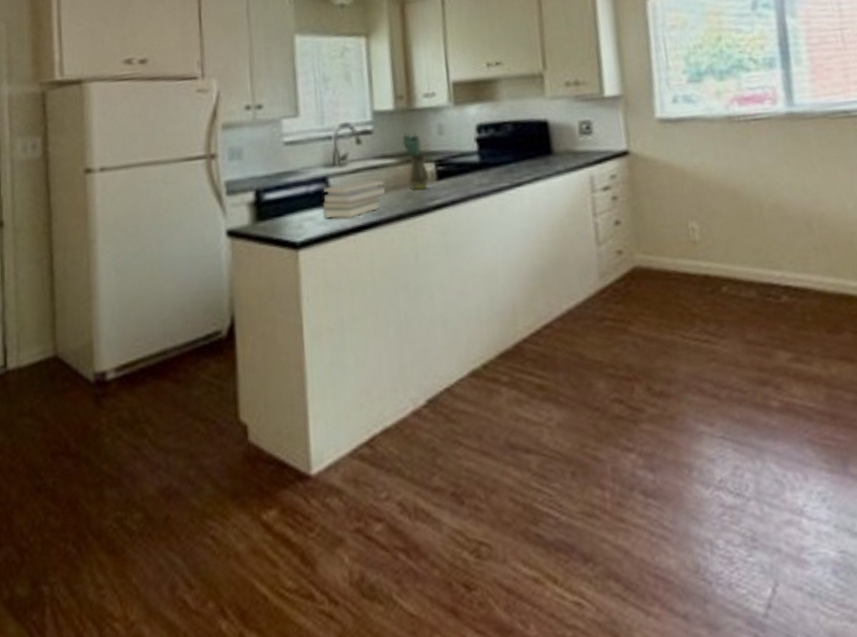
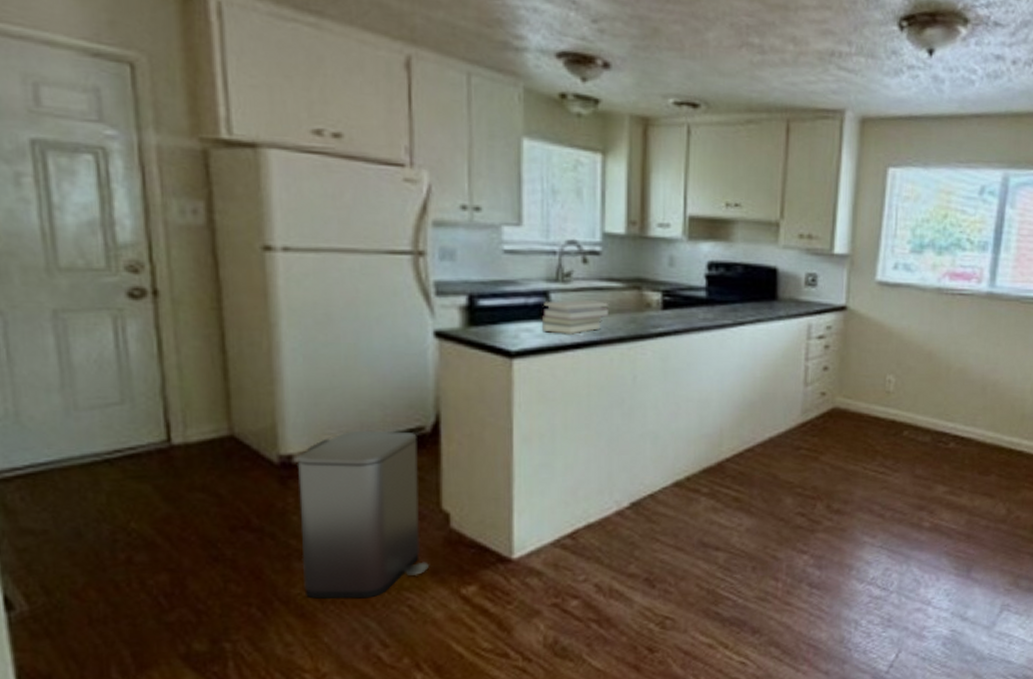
pedal bin: none [110,337,230,532] -> present [298,430,429,600]
vase: present [401,132,430,190] -> none [630,259,655,317]

